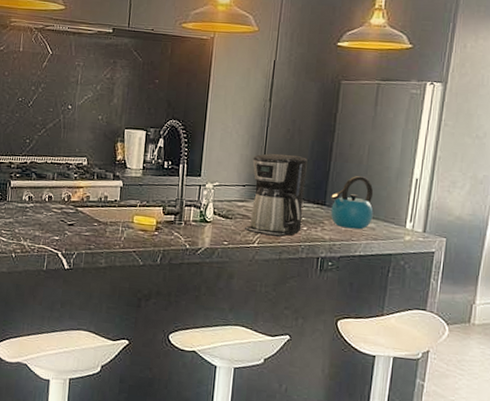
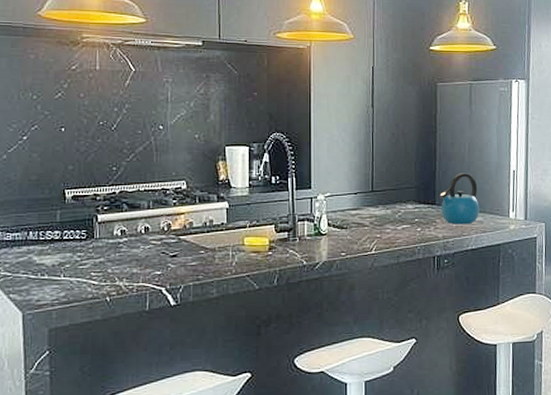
coffee maker: present [244,153,308,238] -> none [360,158,417,242]

